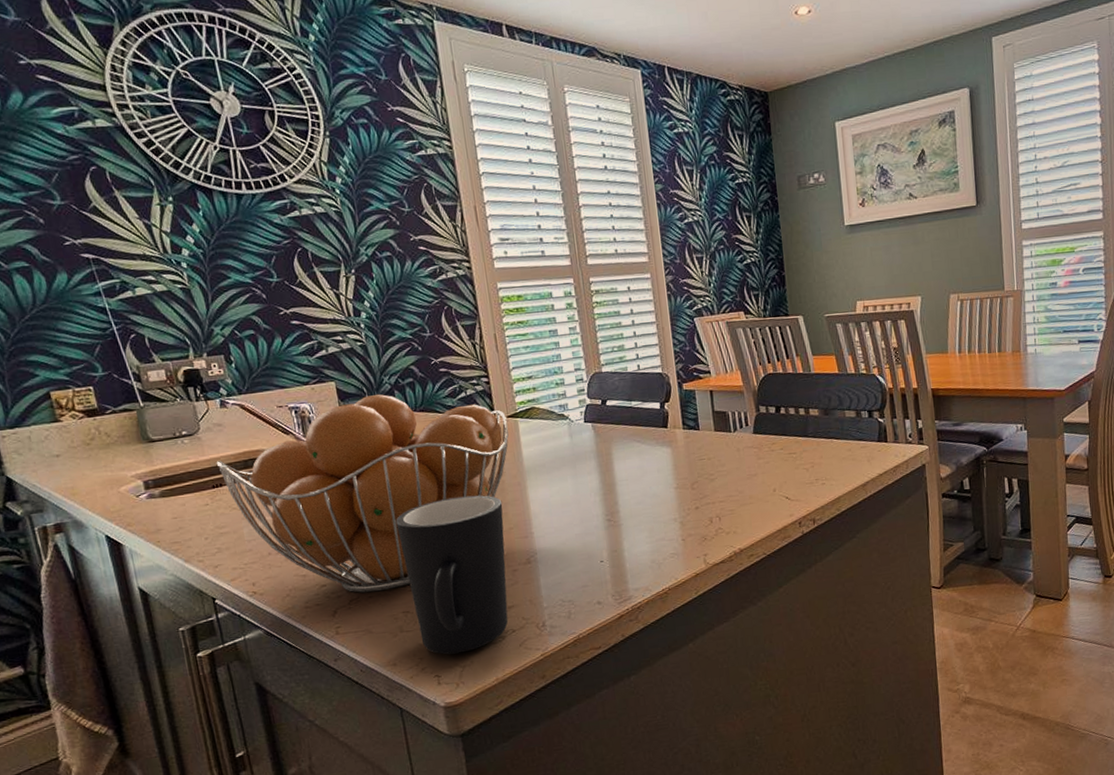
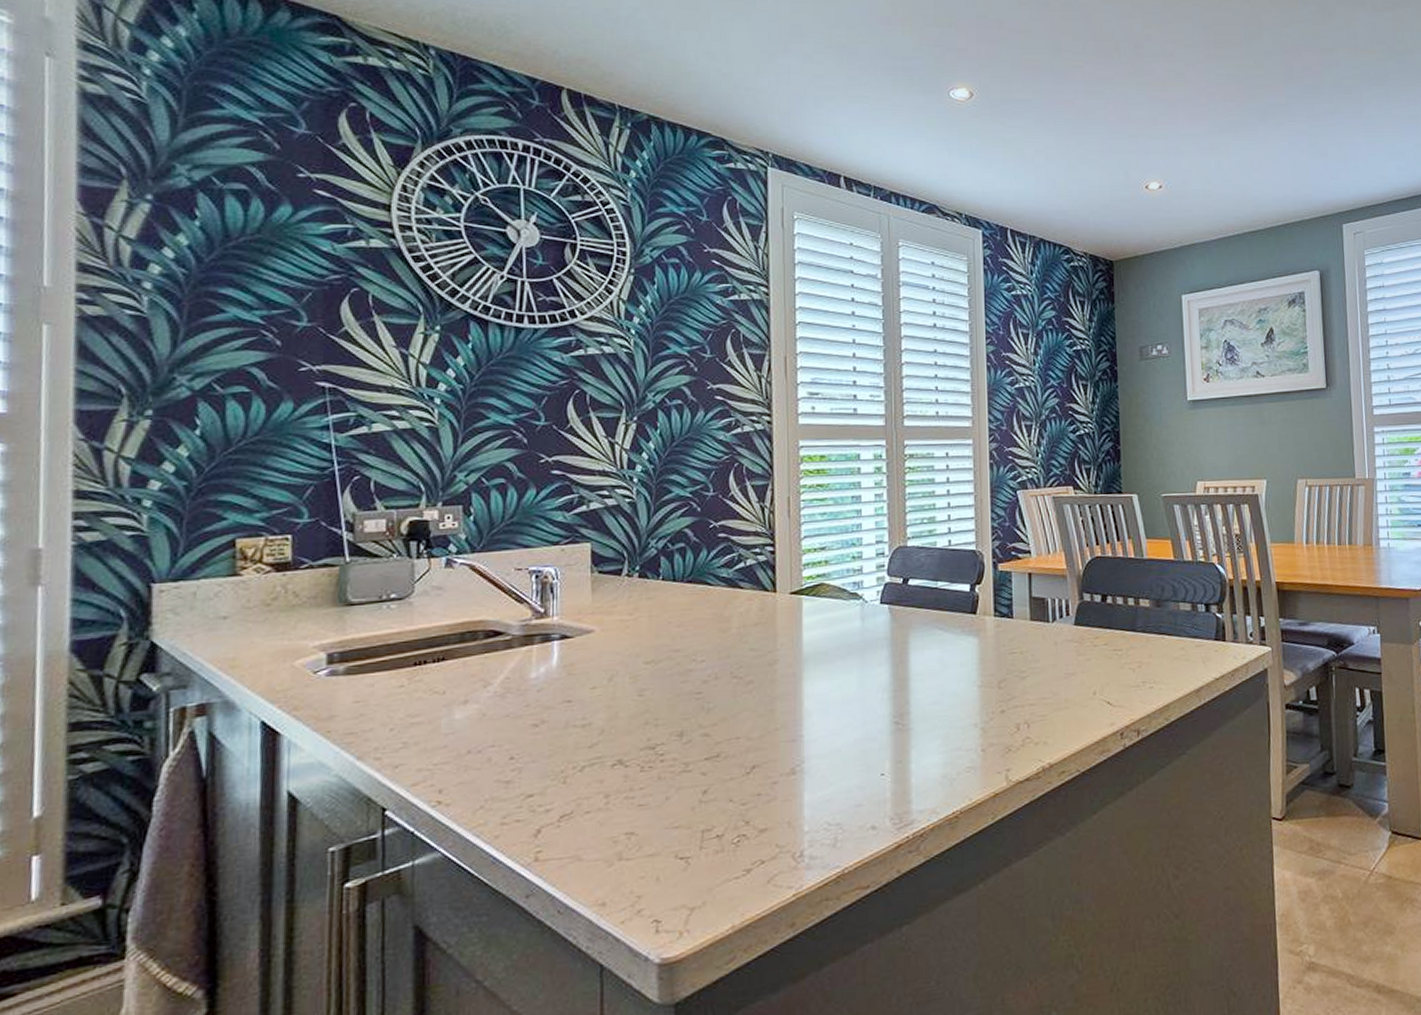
fruit basket: present [216,393,509,593] -> none [425,559,790,806]
mug: present [395,495,508,655] -> none [636,686,771,892]

